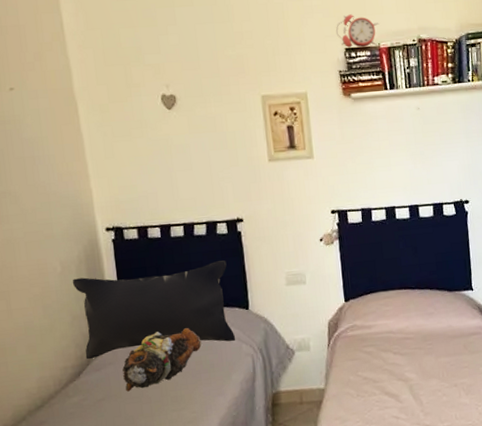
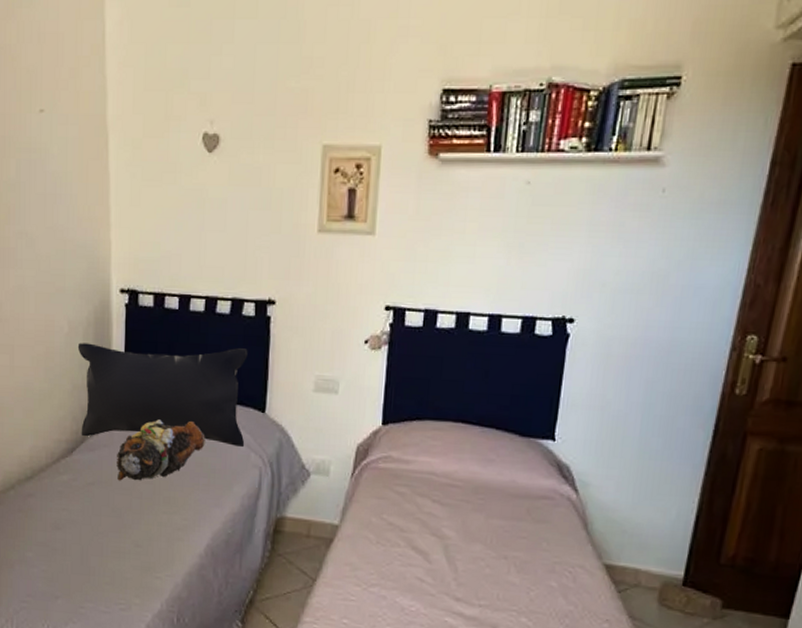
alarm clock: present [335,14,380,48] -> none [434,41,497,90]

